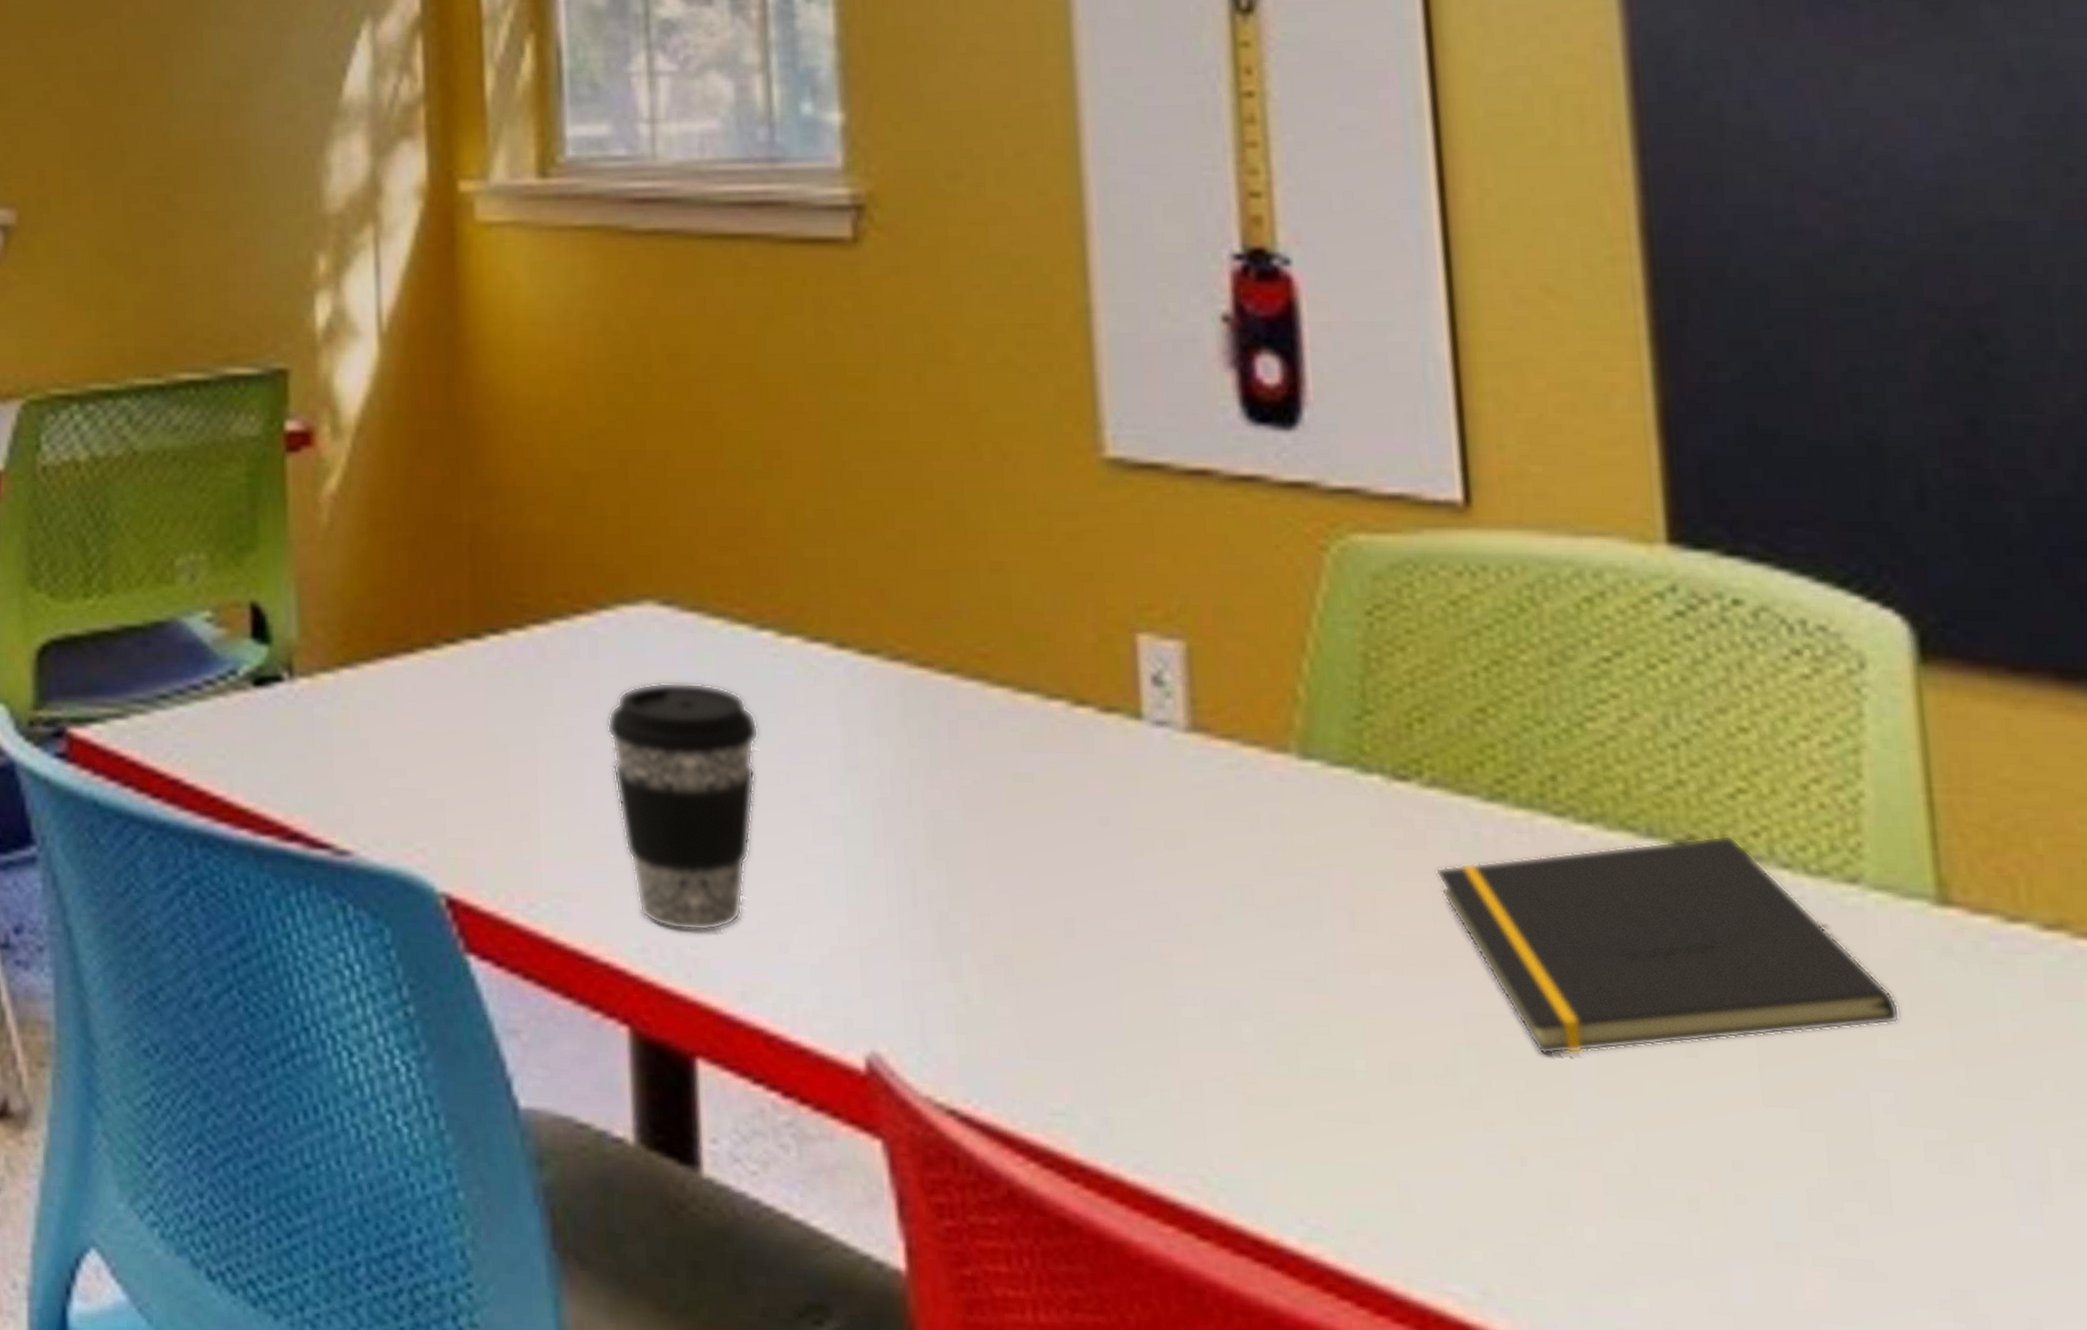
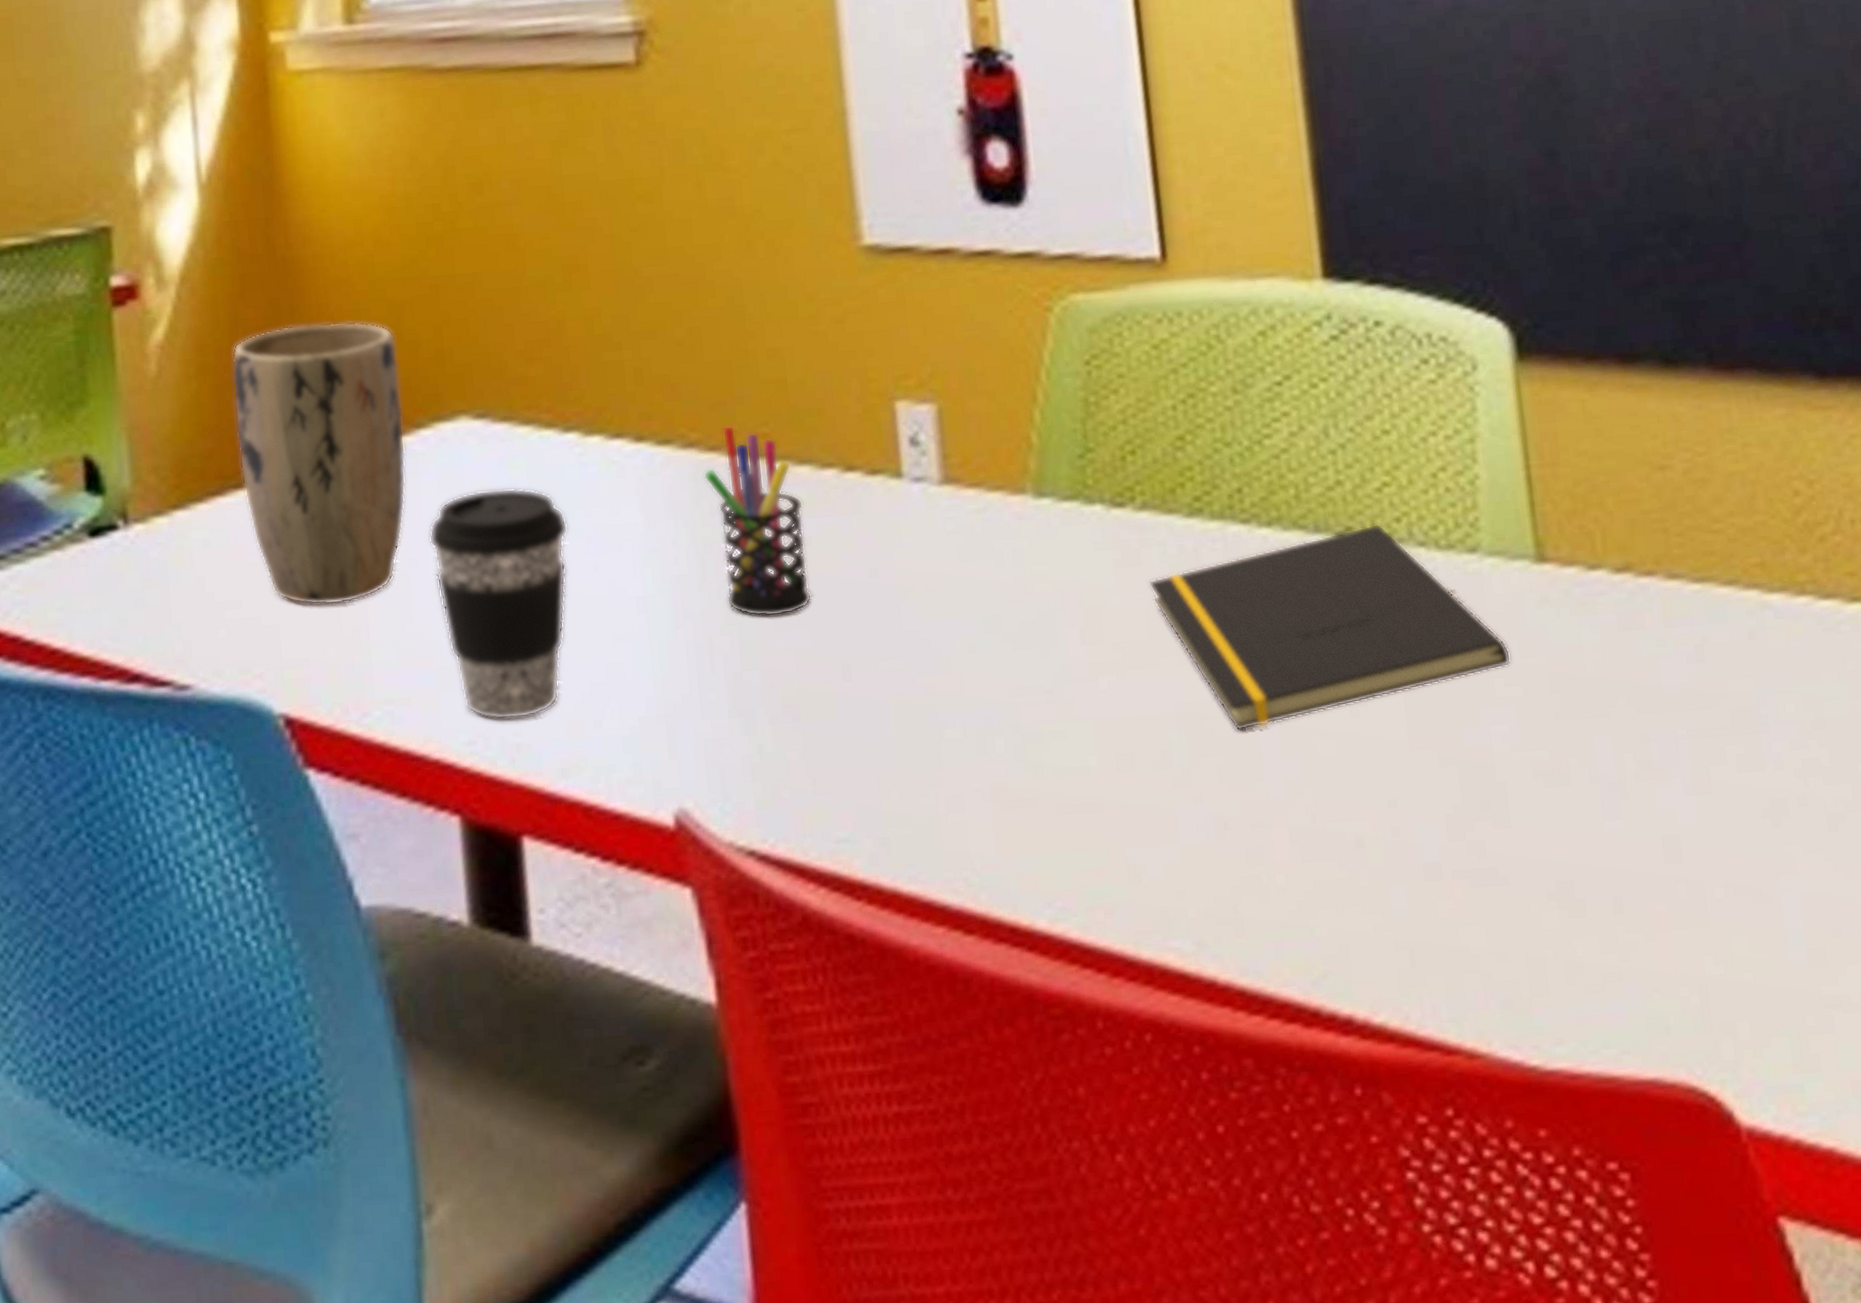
plant pot: none [405,488,586,785] -> present [232,321,406,606]
pen holder: none [913,640,1032,856] -> present [704,425,812,617]

